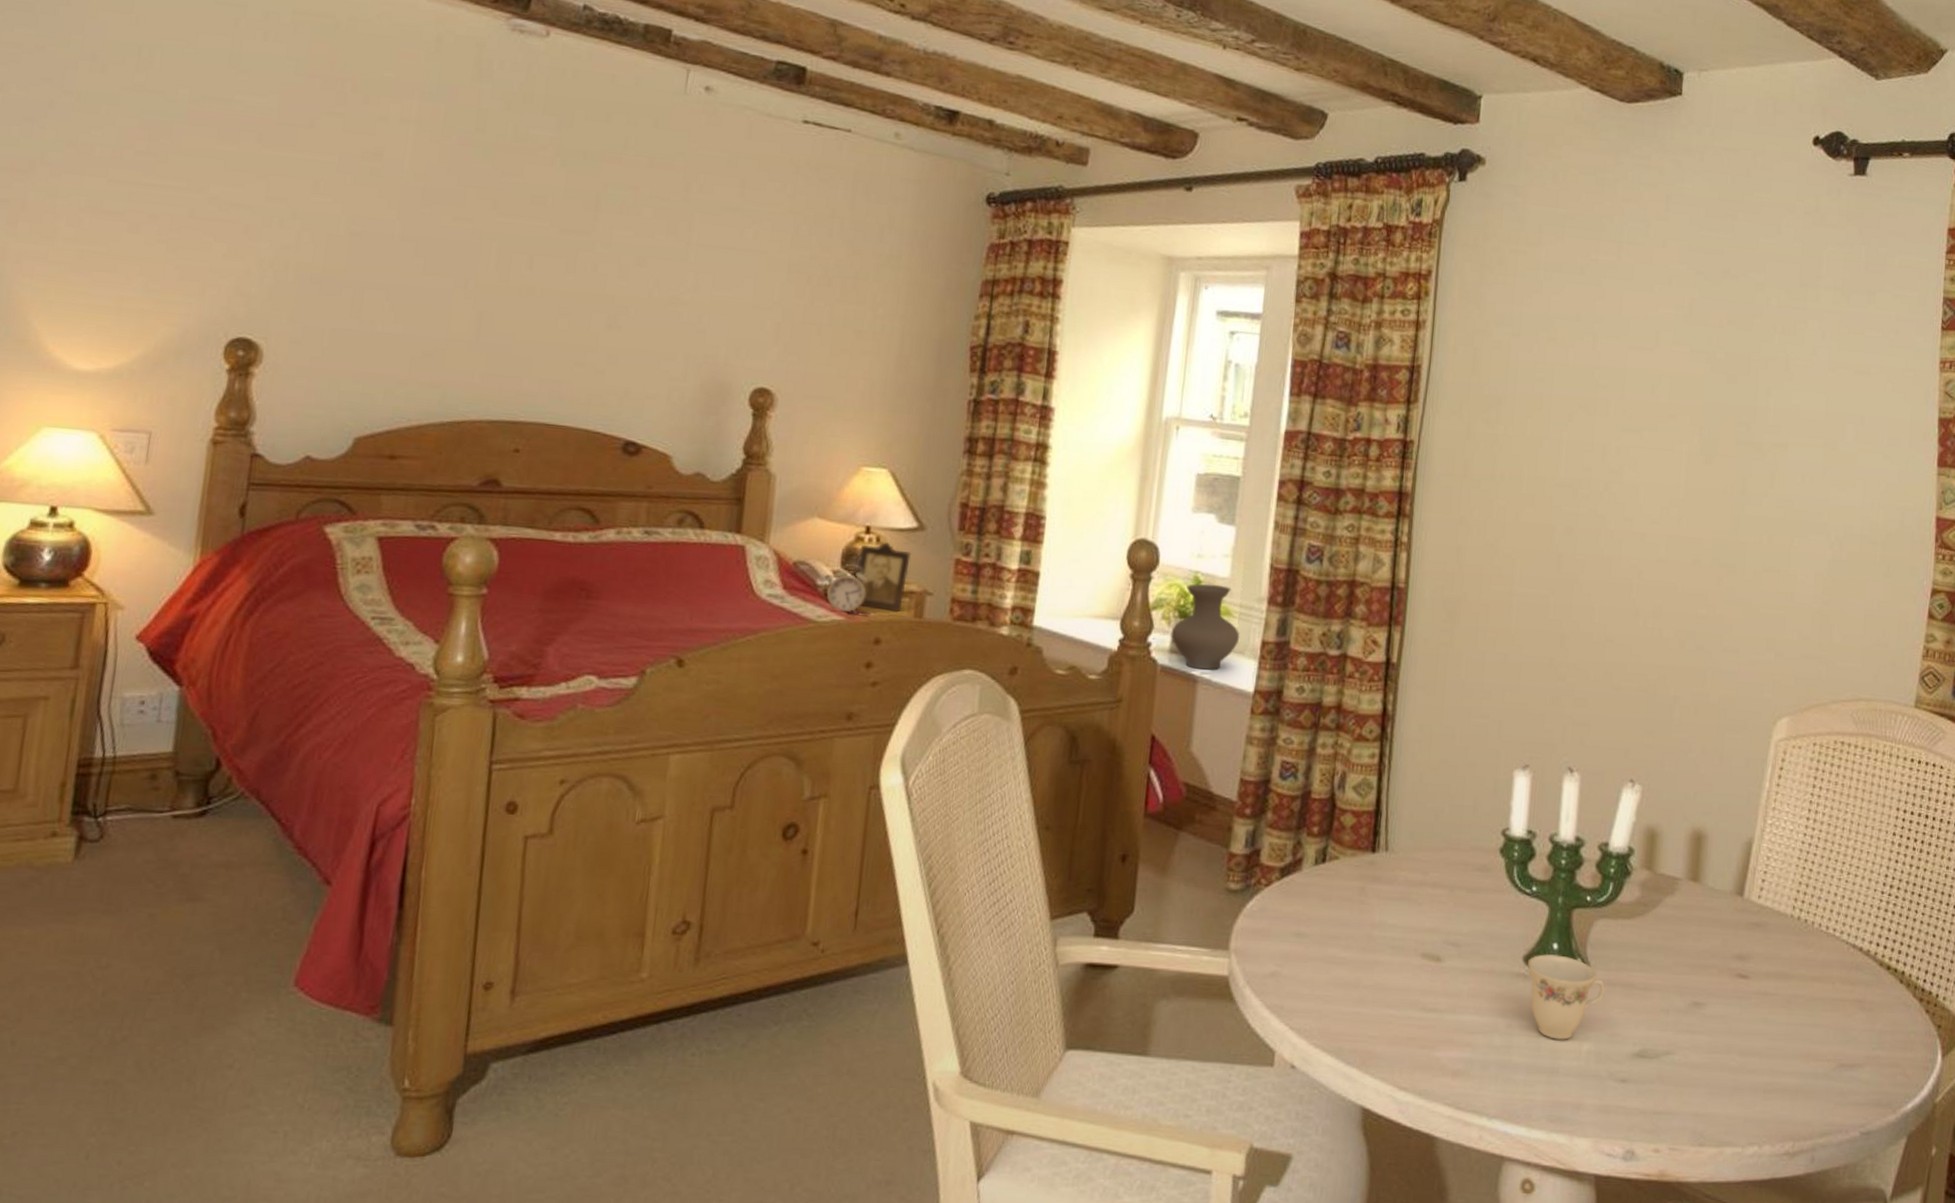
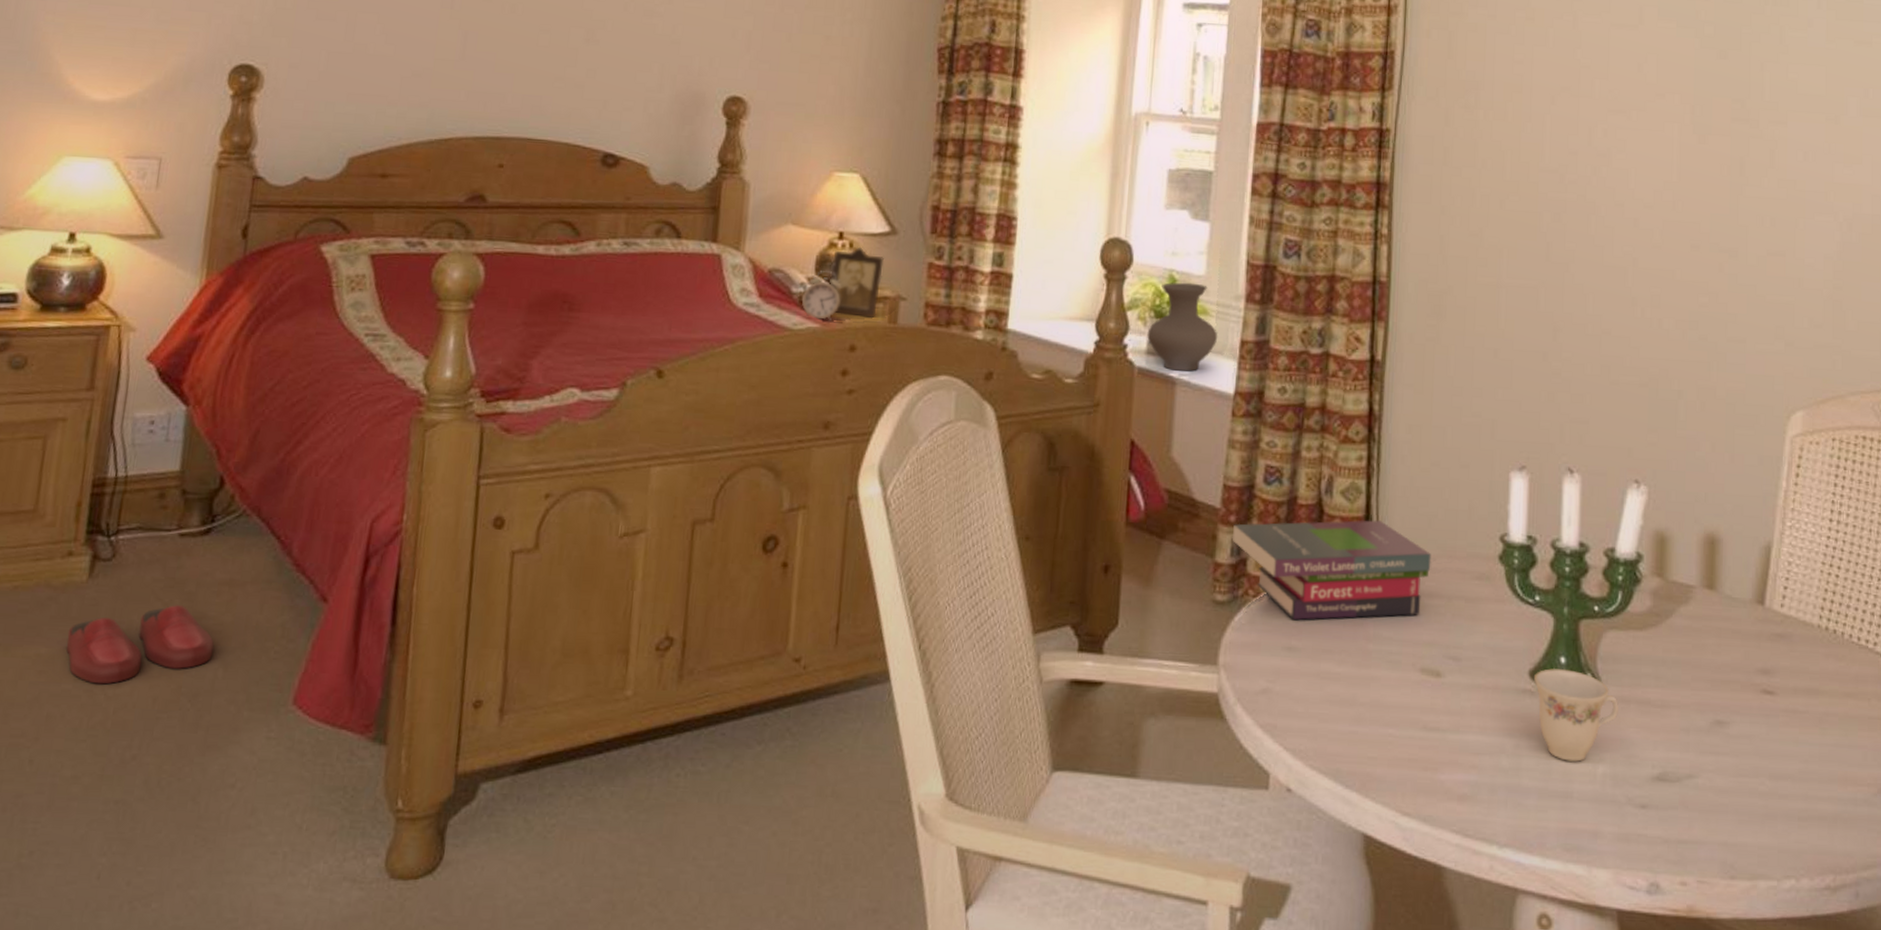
slippers: none [50,887,210,966] -> present [66,605,214,685]
books: none [1247,814,1437,908] -> present [1233,520,1432,621]

